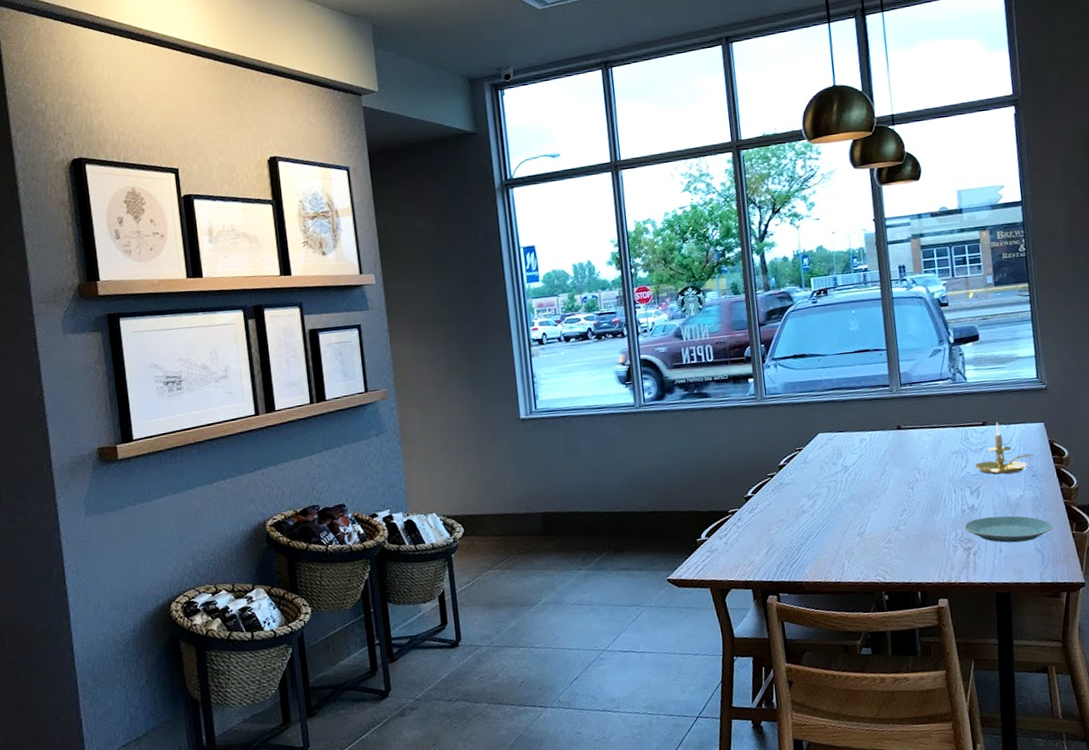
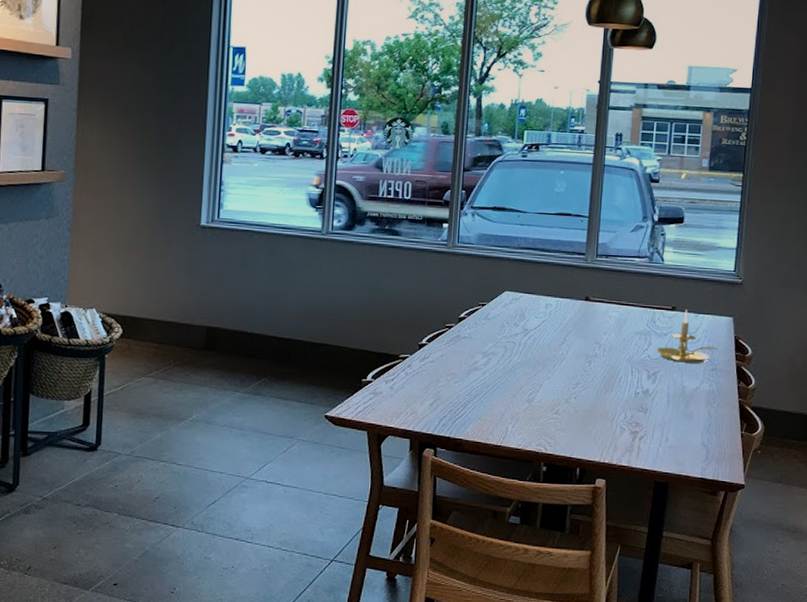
plate: present [964,515,1054,543] -> none [634,403,724,435]

